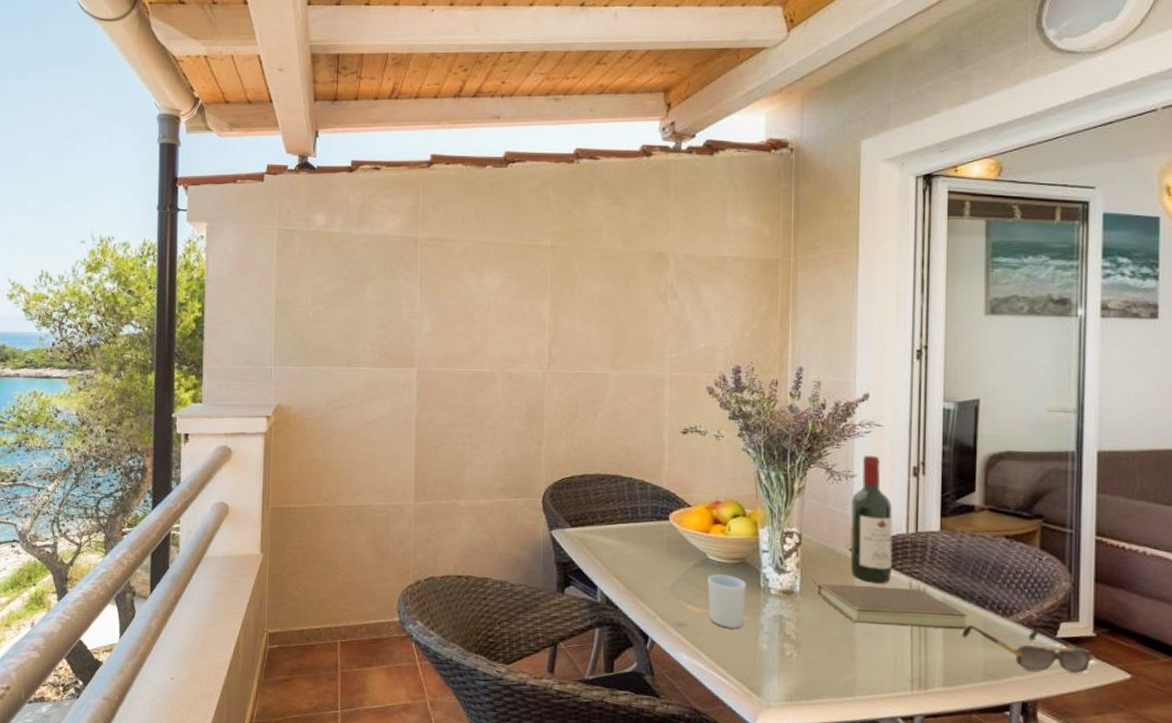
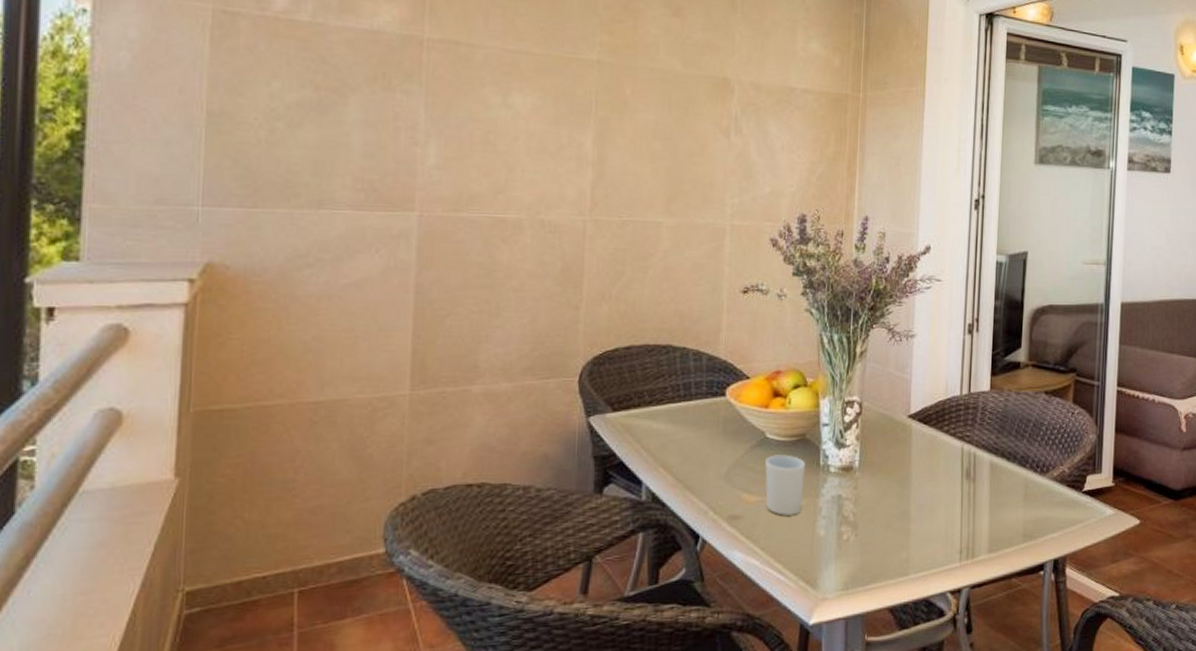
book: present [810,577,967,631] -> none [869,449,1011,496]
wine bottle: present [850,455,893,583] -> none [907,312,948,450]
sunglasses: present [962,626,1095,673] -> none [1006,484,1113,527]

